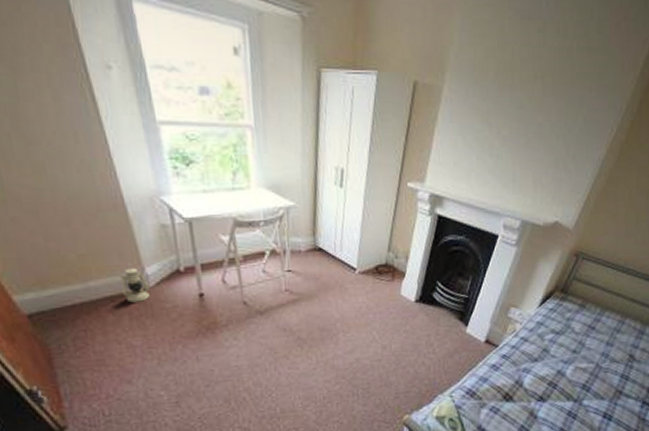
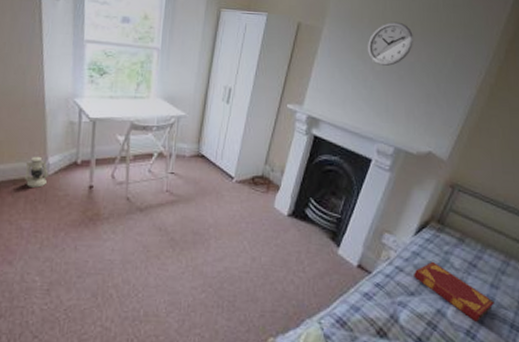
wall clock: none [492,73,543,129] -> present [367,21,413,66]
hardback book: none [538,328,610,377] -> present [414,261,496,322]

